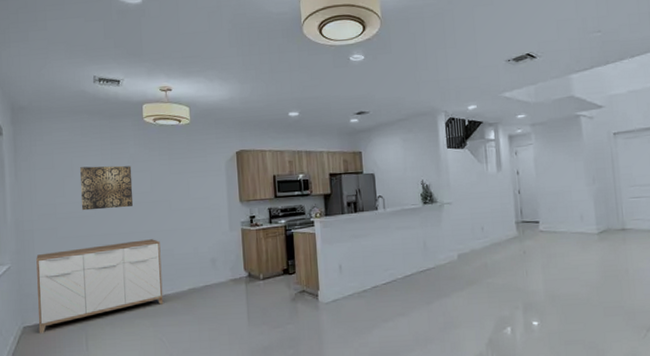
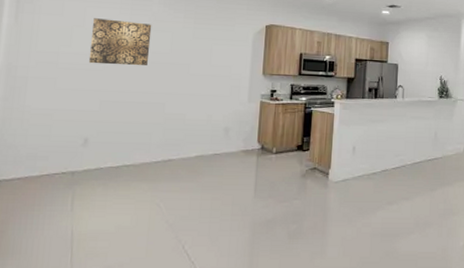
sideboard: present [36,239,164,333] -> none [16,101,172,189]

